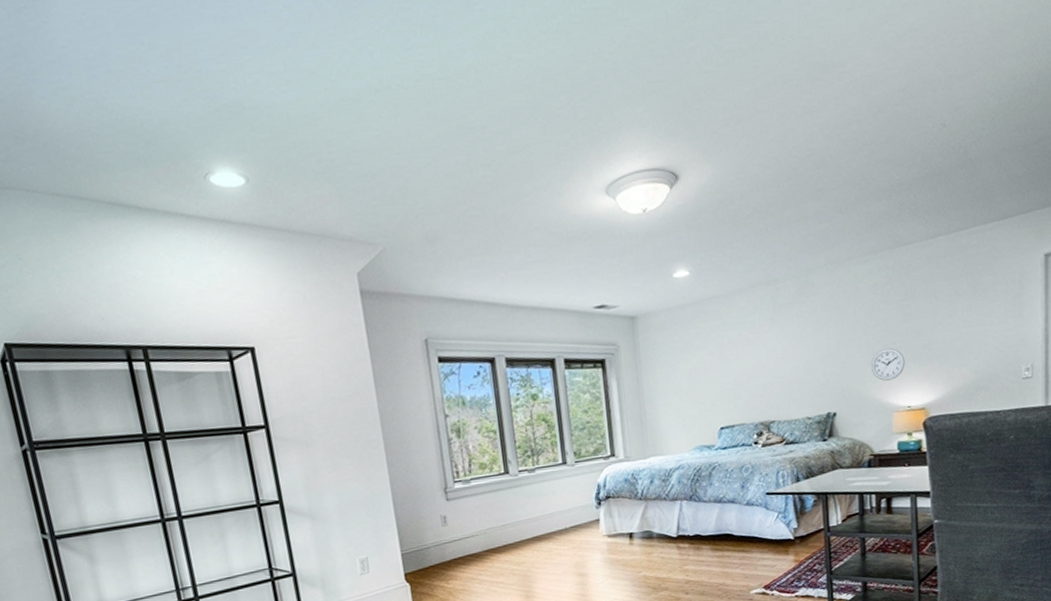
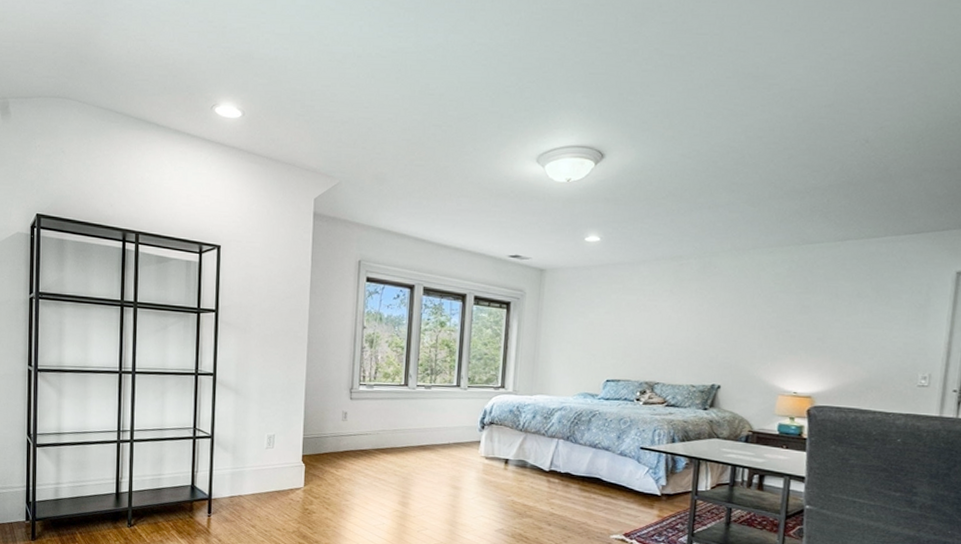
wall clock: present [870,347,905,381] -> none [761,334,797,365]

